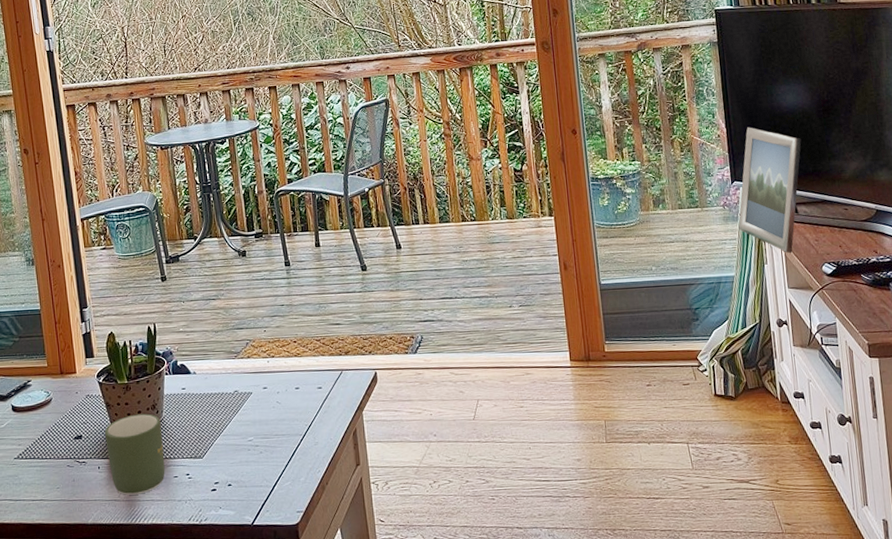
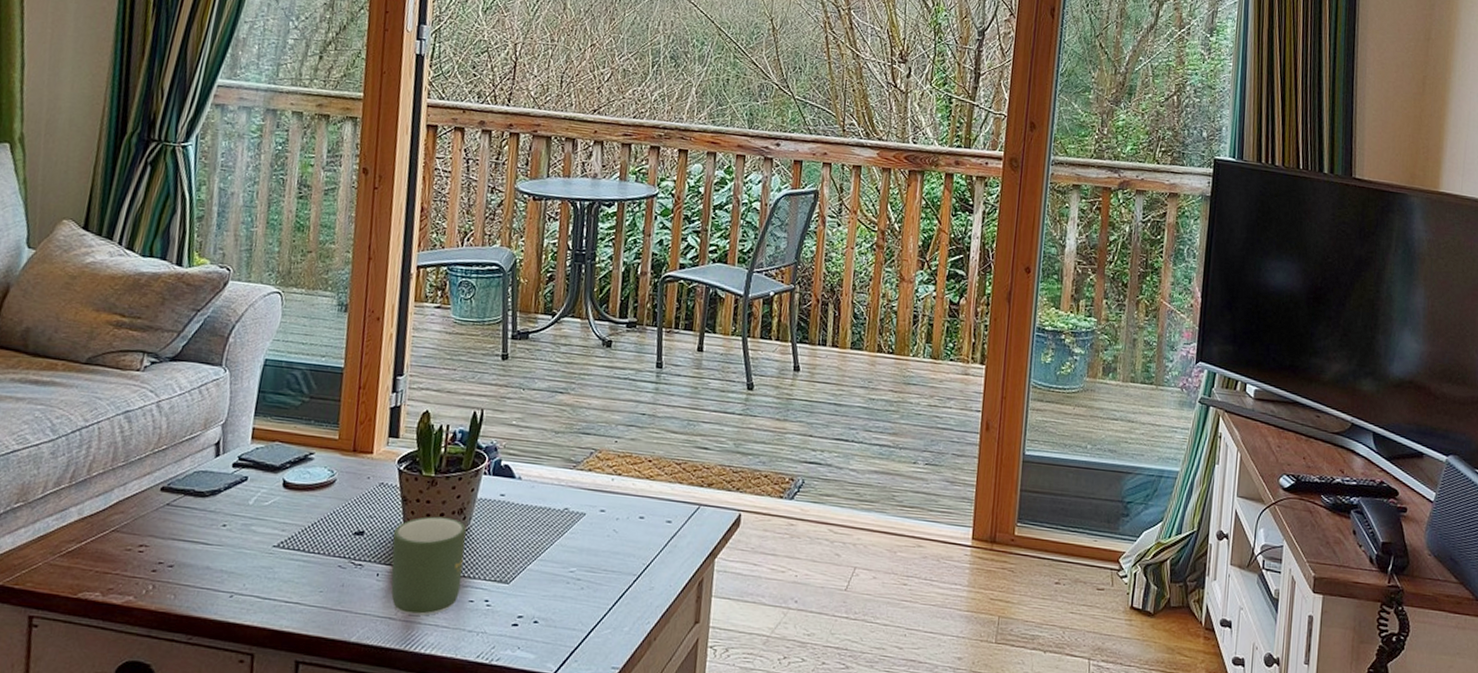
picture frame: present [738,127,802,253] -> none [1194,301,1283,456]

